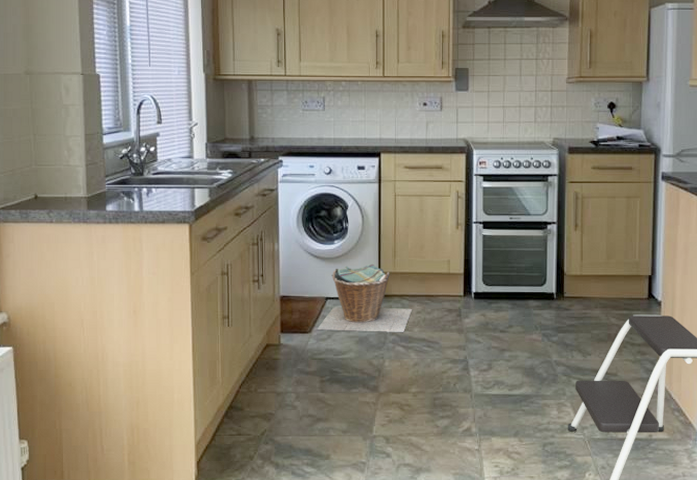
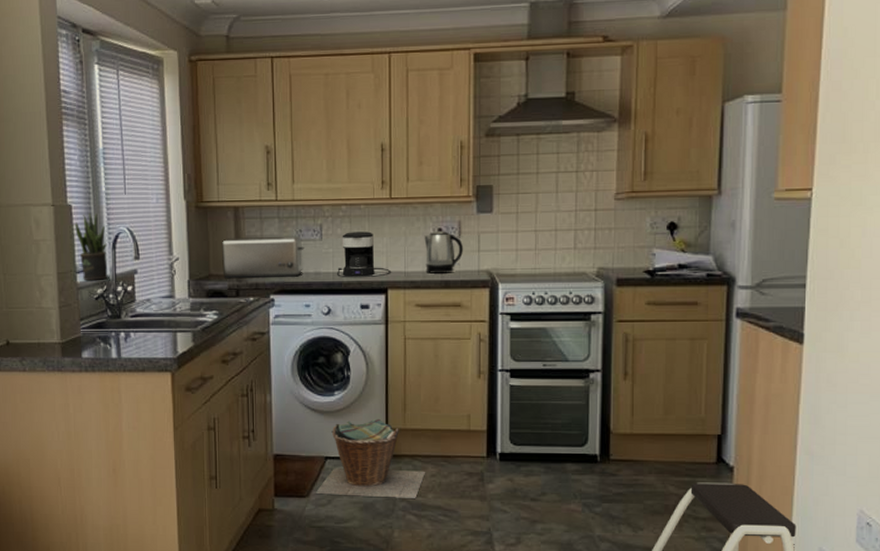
potted plant: none [103,81,132,141] -> present [75,212,108,280]
toaster: none [236,106,309,142] -> present [221,235,304,279]
coffee maker: none [338,104,384,144] -> present [337,231,391,278]
kettle: none [412,105,444,141] -> present [424,231,463,274]

